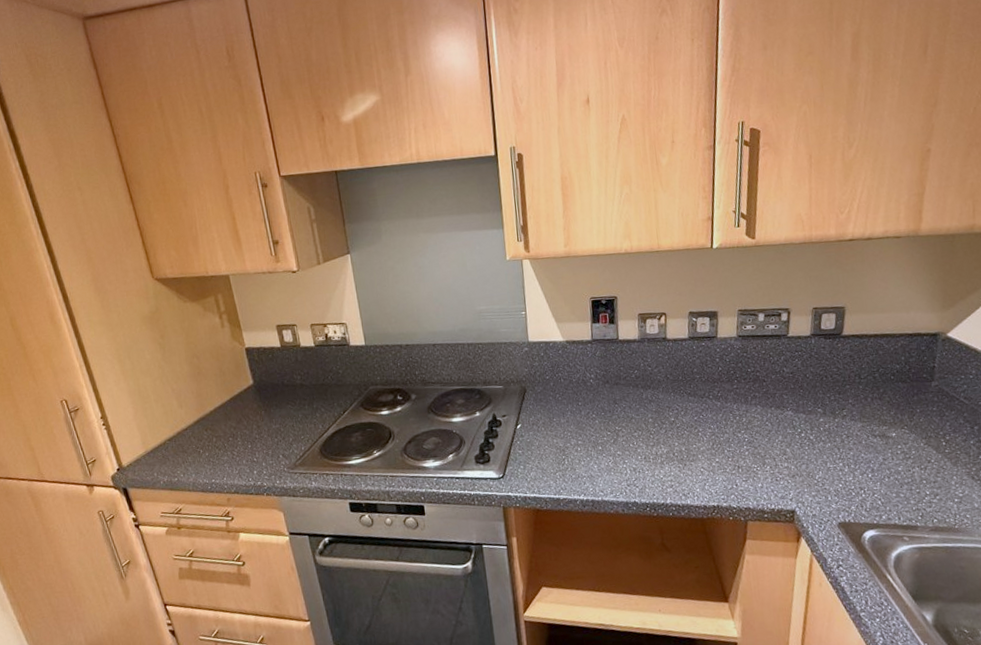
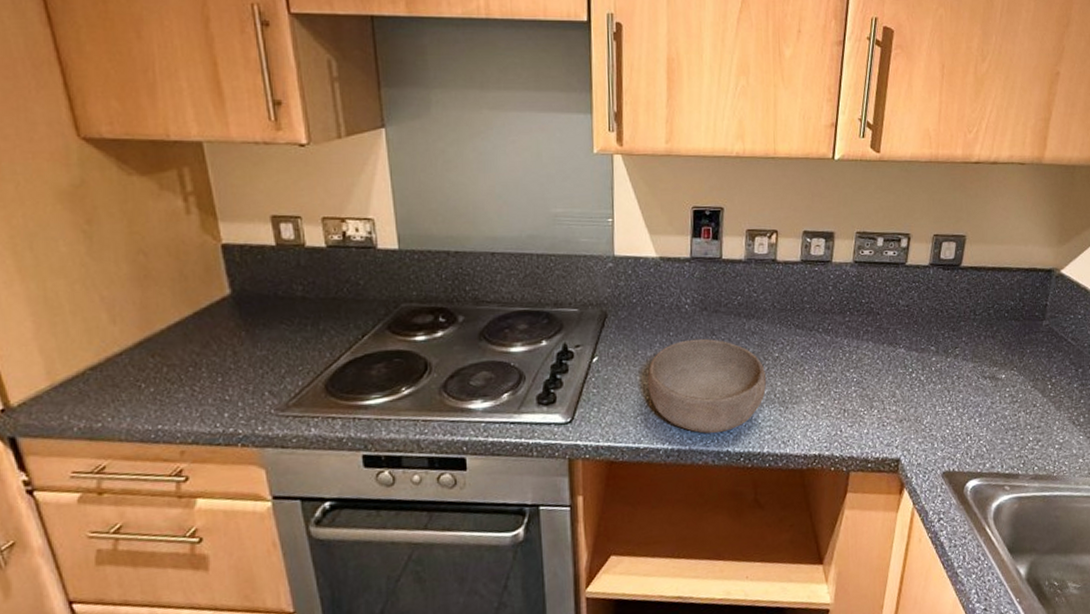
bowl: none [562,407,665,487] -> present [647,338,766,434]

